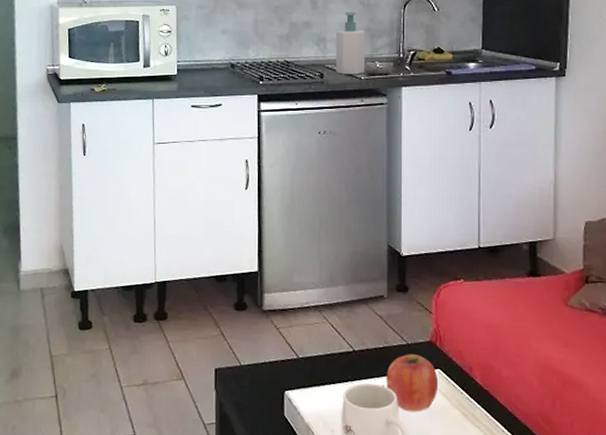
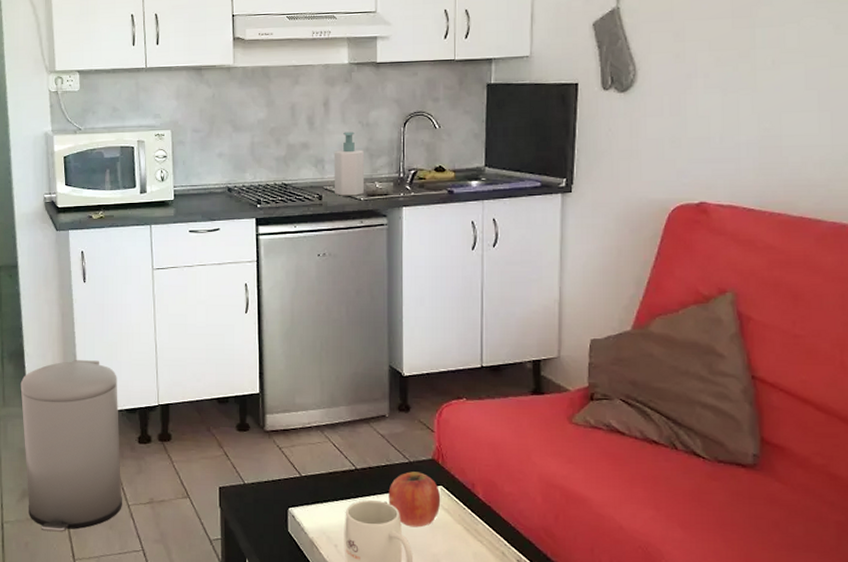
pedal bin: none [14,235,115,415] -> present [20,360,122,532]

